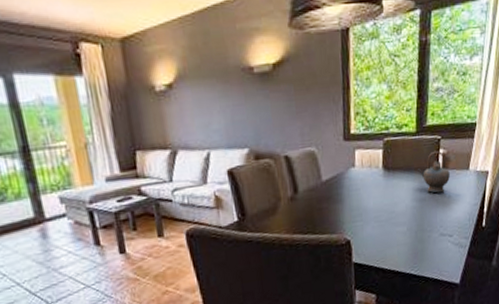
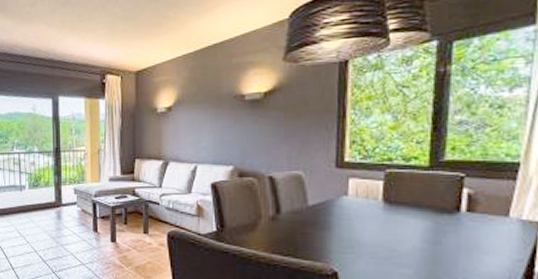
teapot: present [418,150,450,193] -> none [431,189,478,239]

